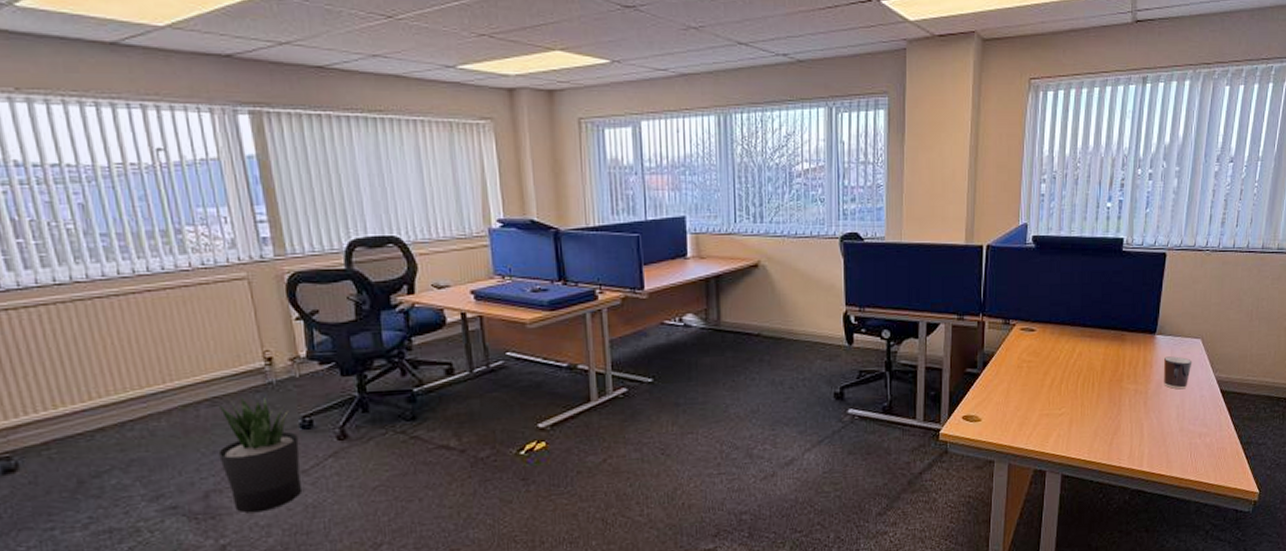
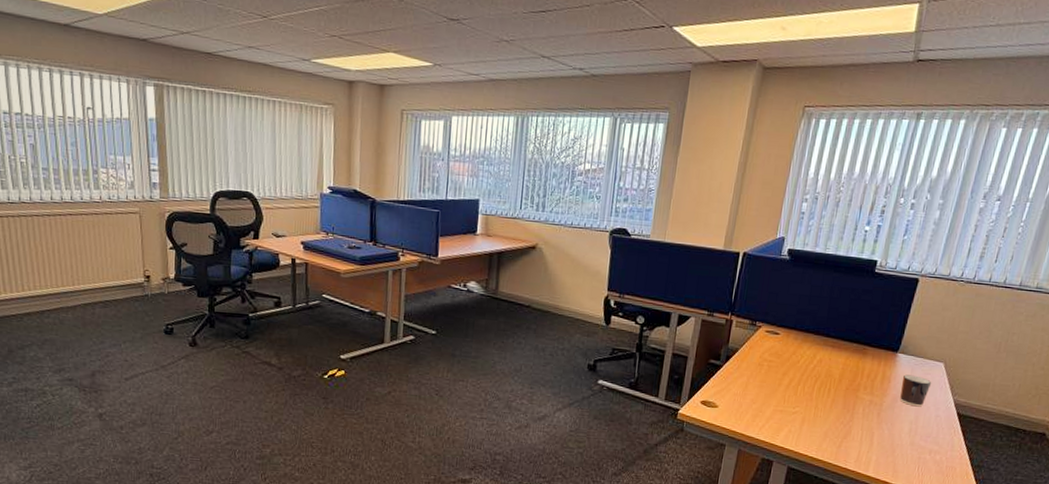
planter: present [218,394,301,513] -> none [105,300,162,393]

